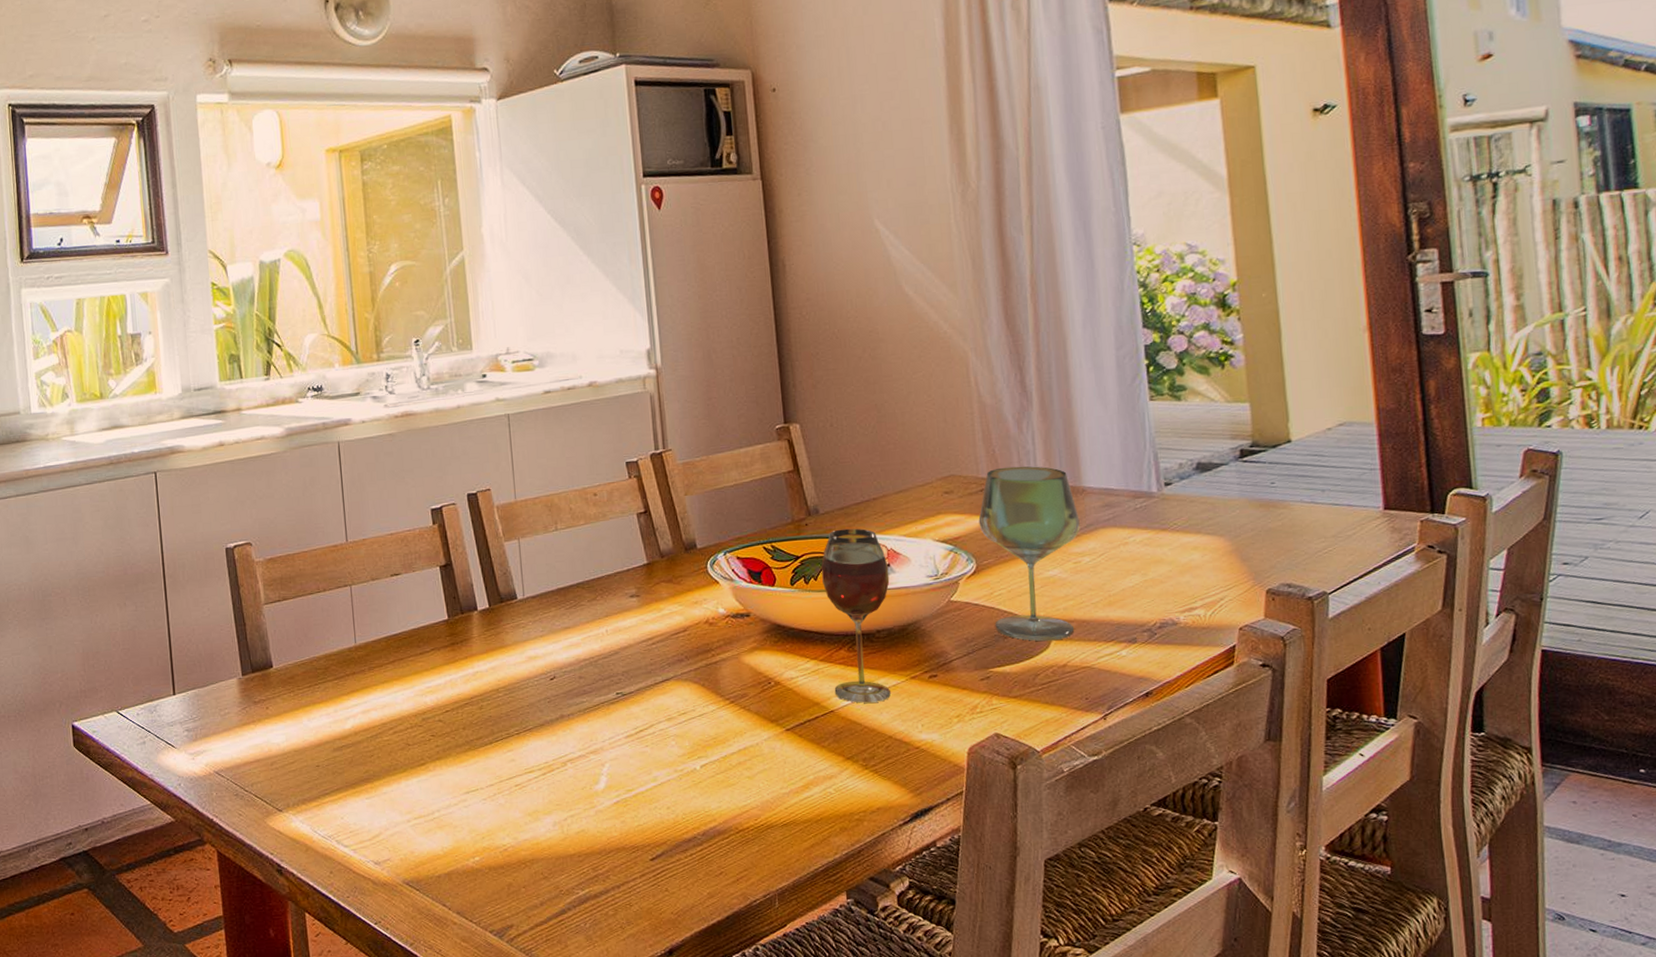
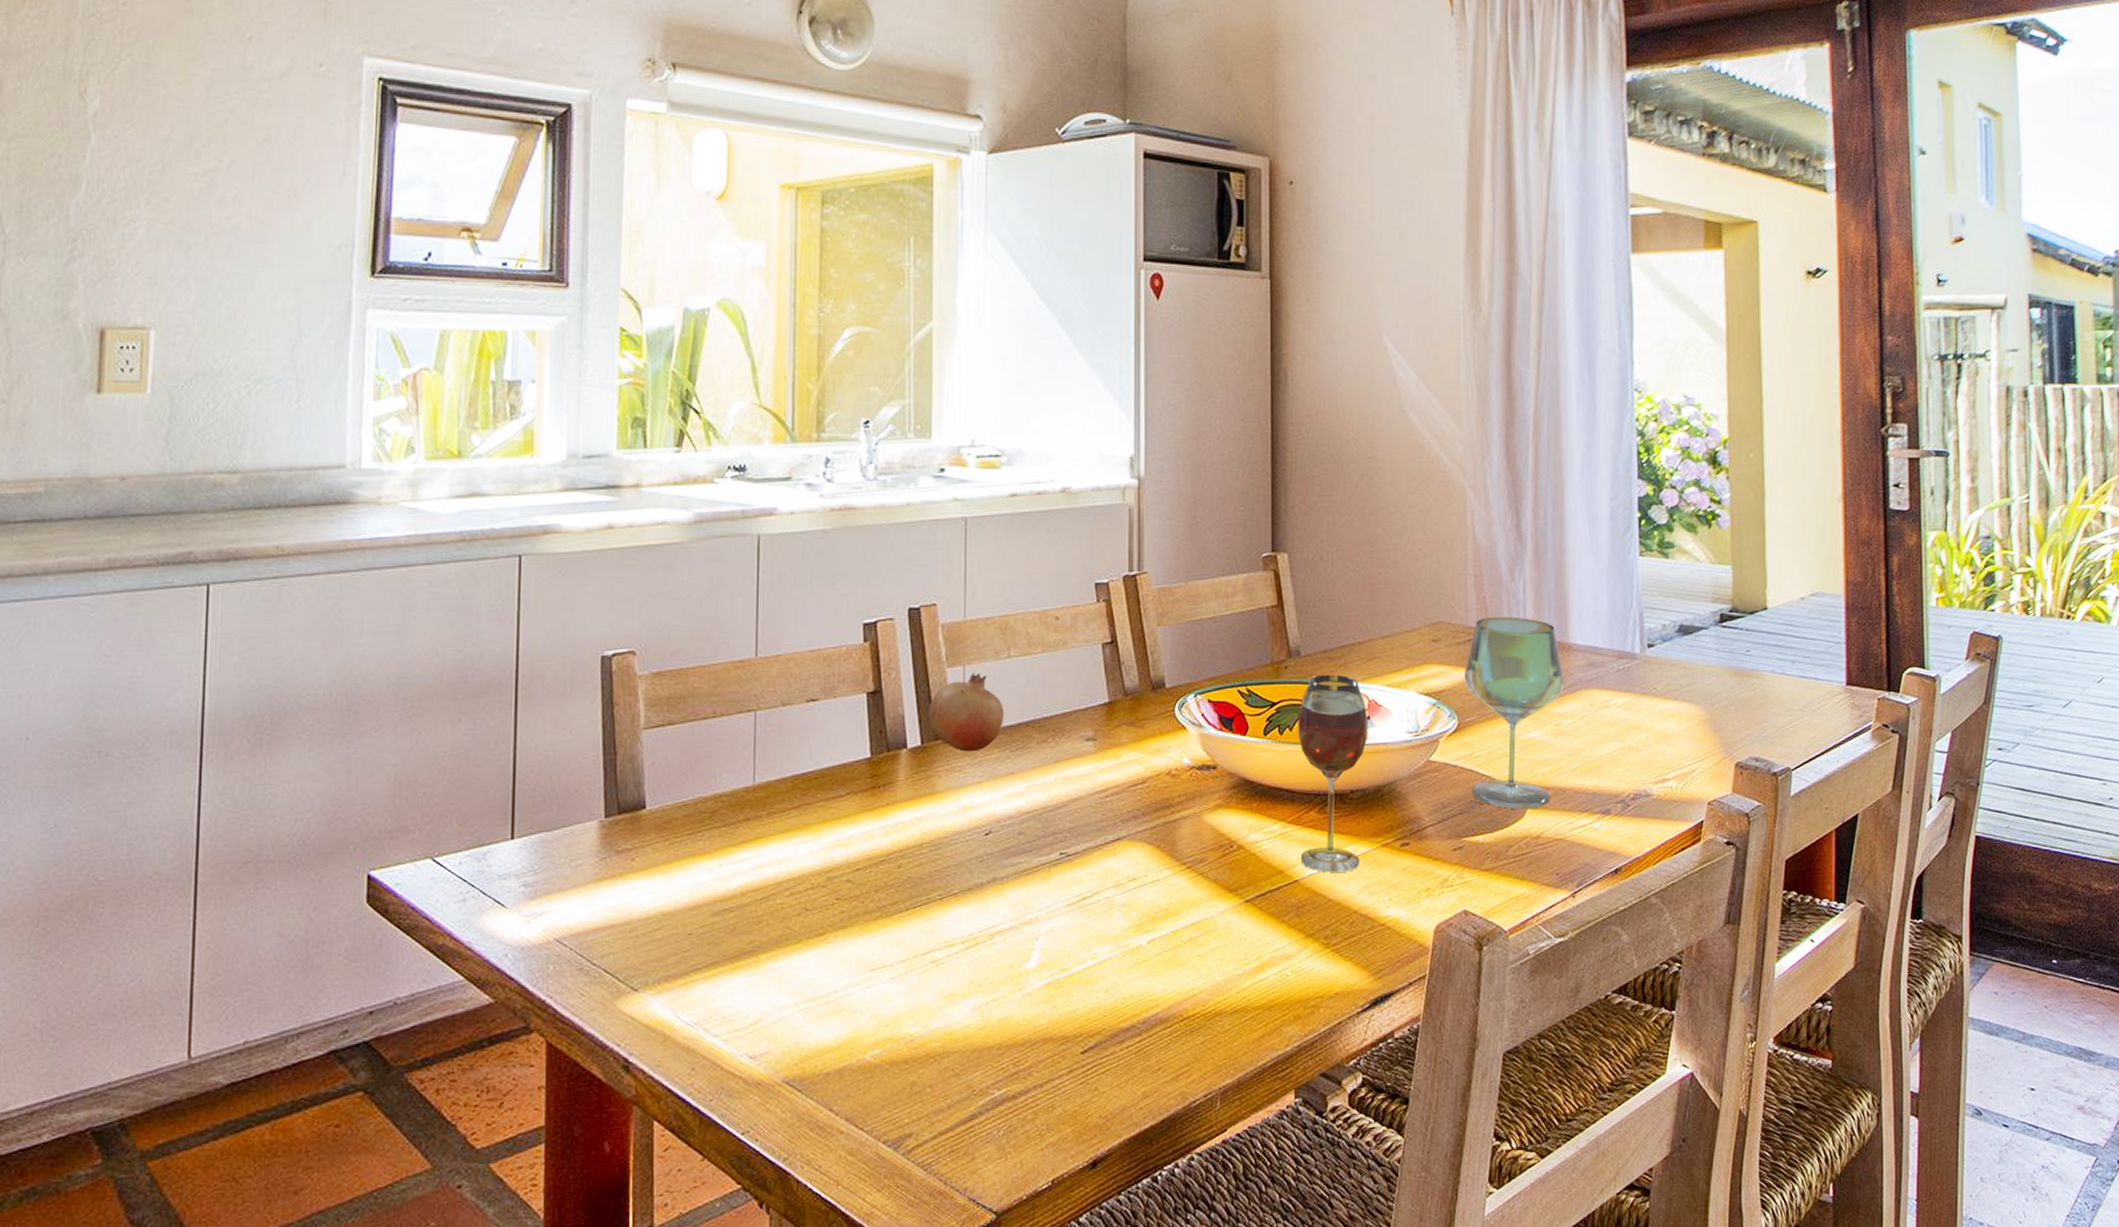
fruit: none [492,544,557,611] -> present [928,672,1004,752]

